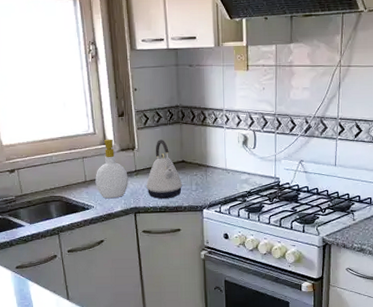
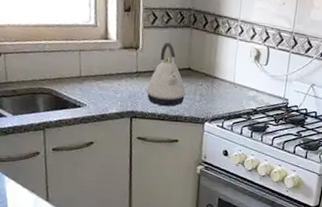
soap bottle: present [95,139,128,199] -> none [91,33,128,99]

